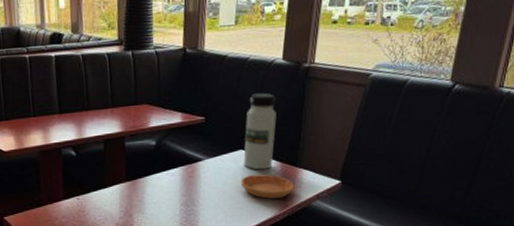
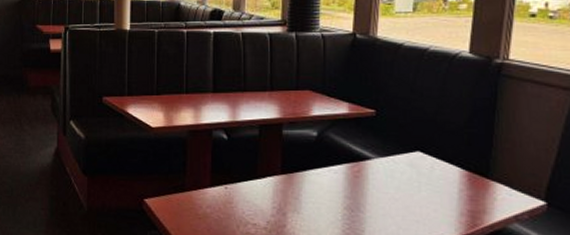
saucer: present [240,173,295,199] -> none [417,182,486,215]
water bottle: present [243,93,277,170] -> none [421,88,462,178]

